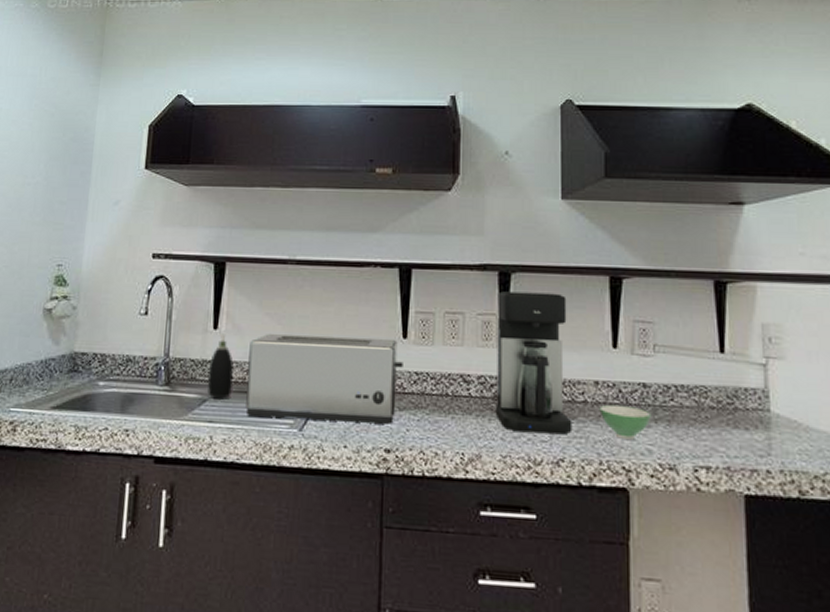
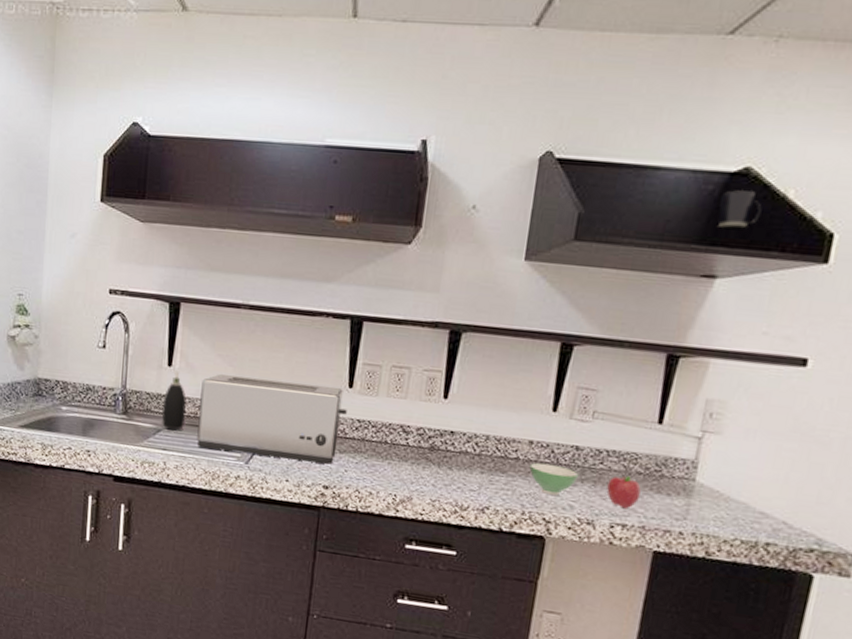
coffee maker: present [495,291,572,435] -> none [429,349,515,486]
fruit: none [682,411,718,449] -> present [606,475,641,509]
mug: none [732,123,771,160] -> present [718,189,762,230]

